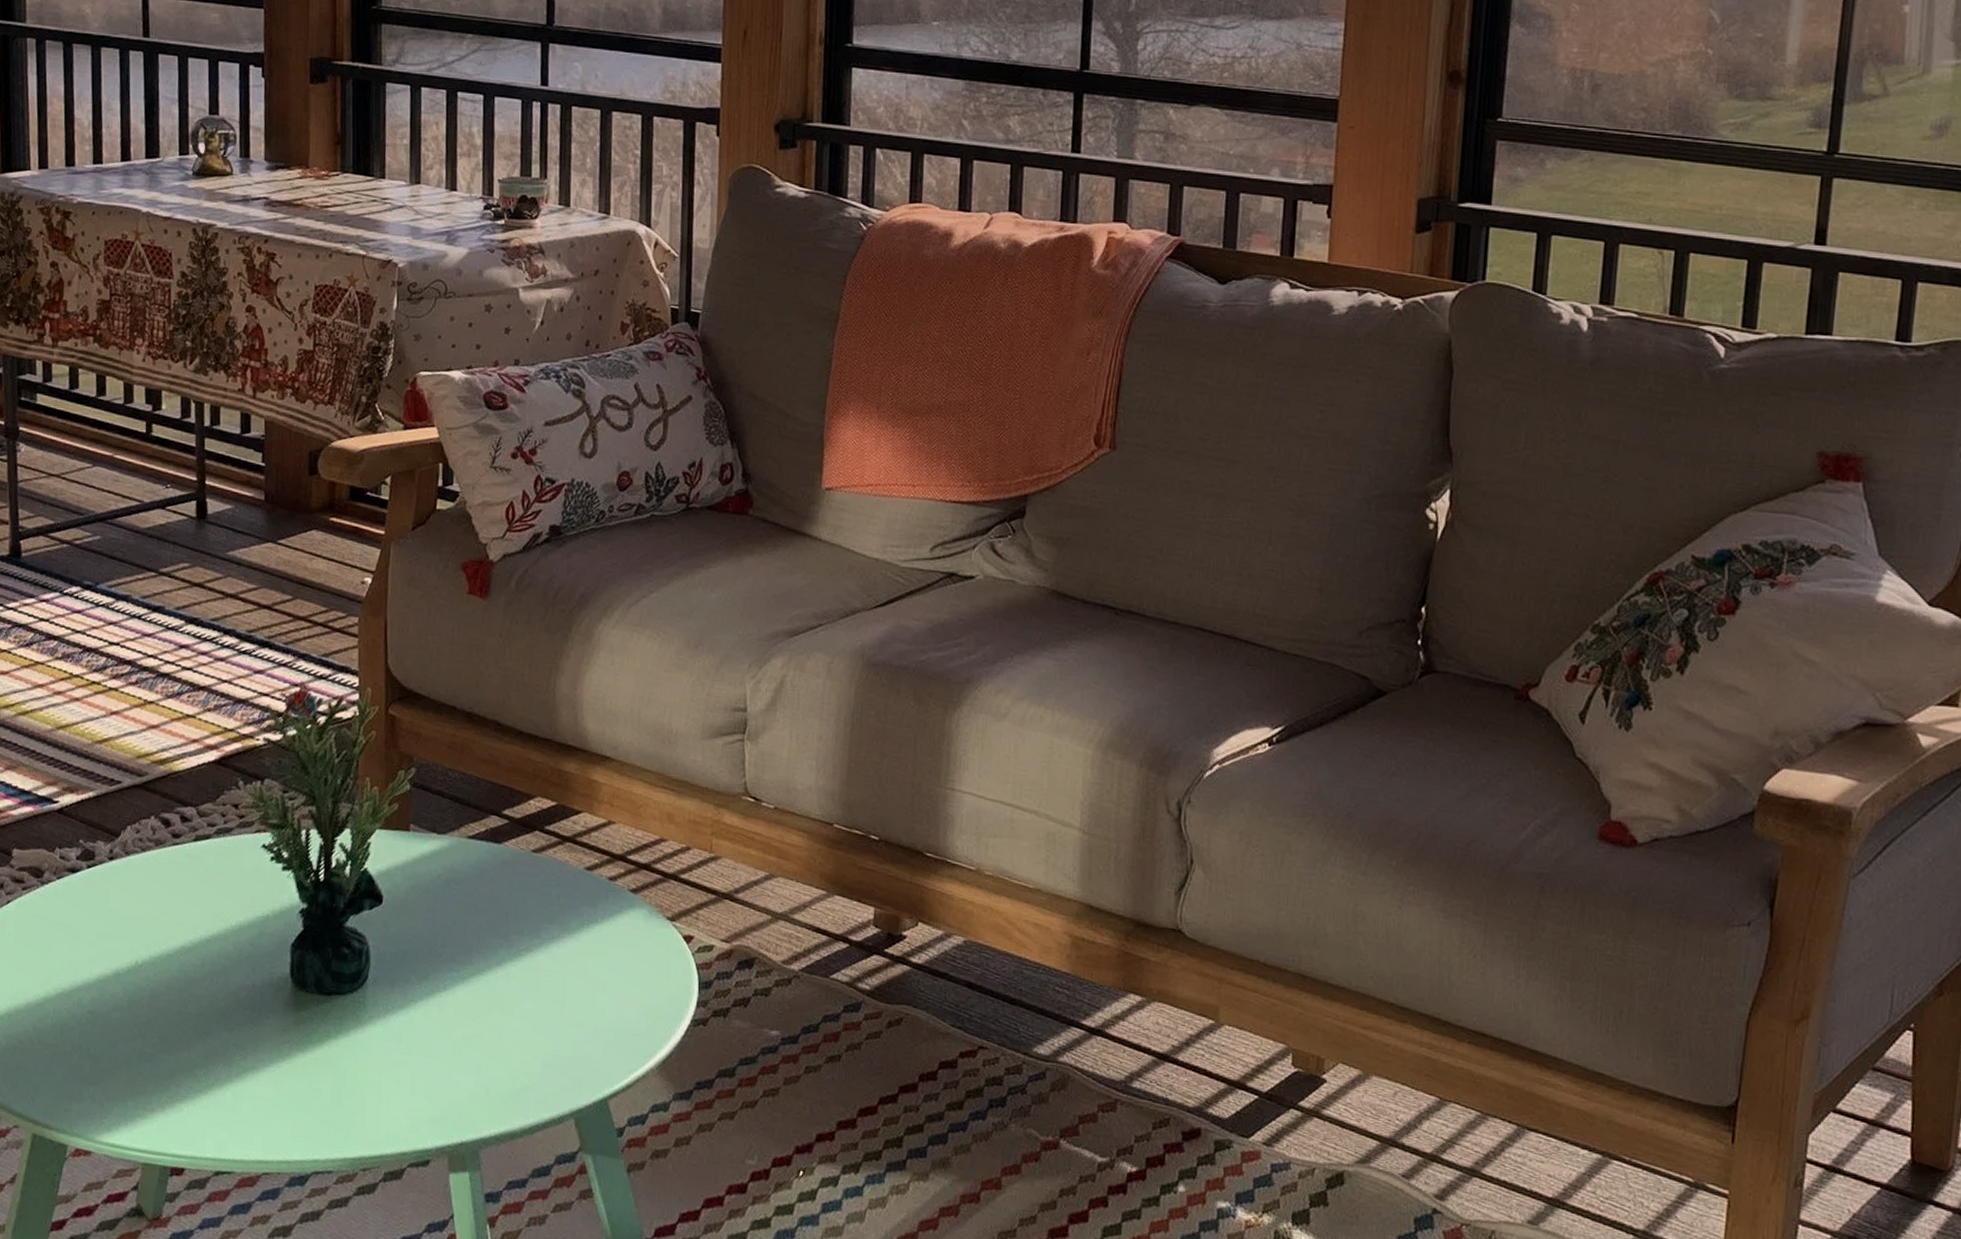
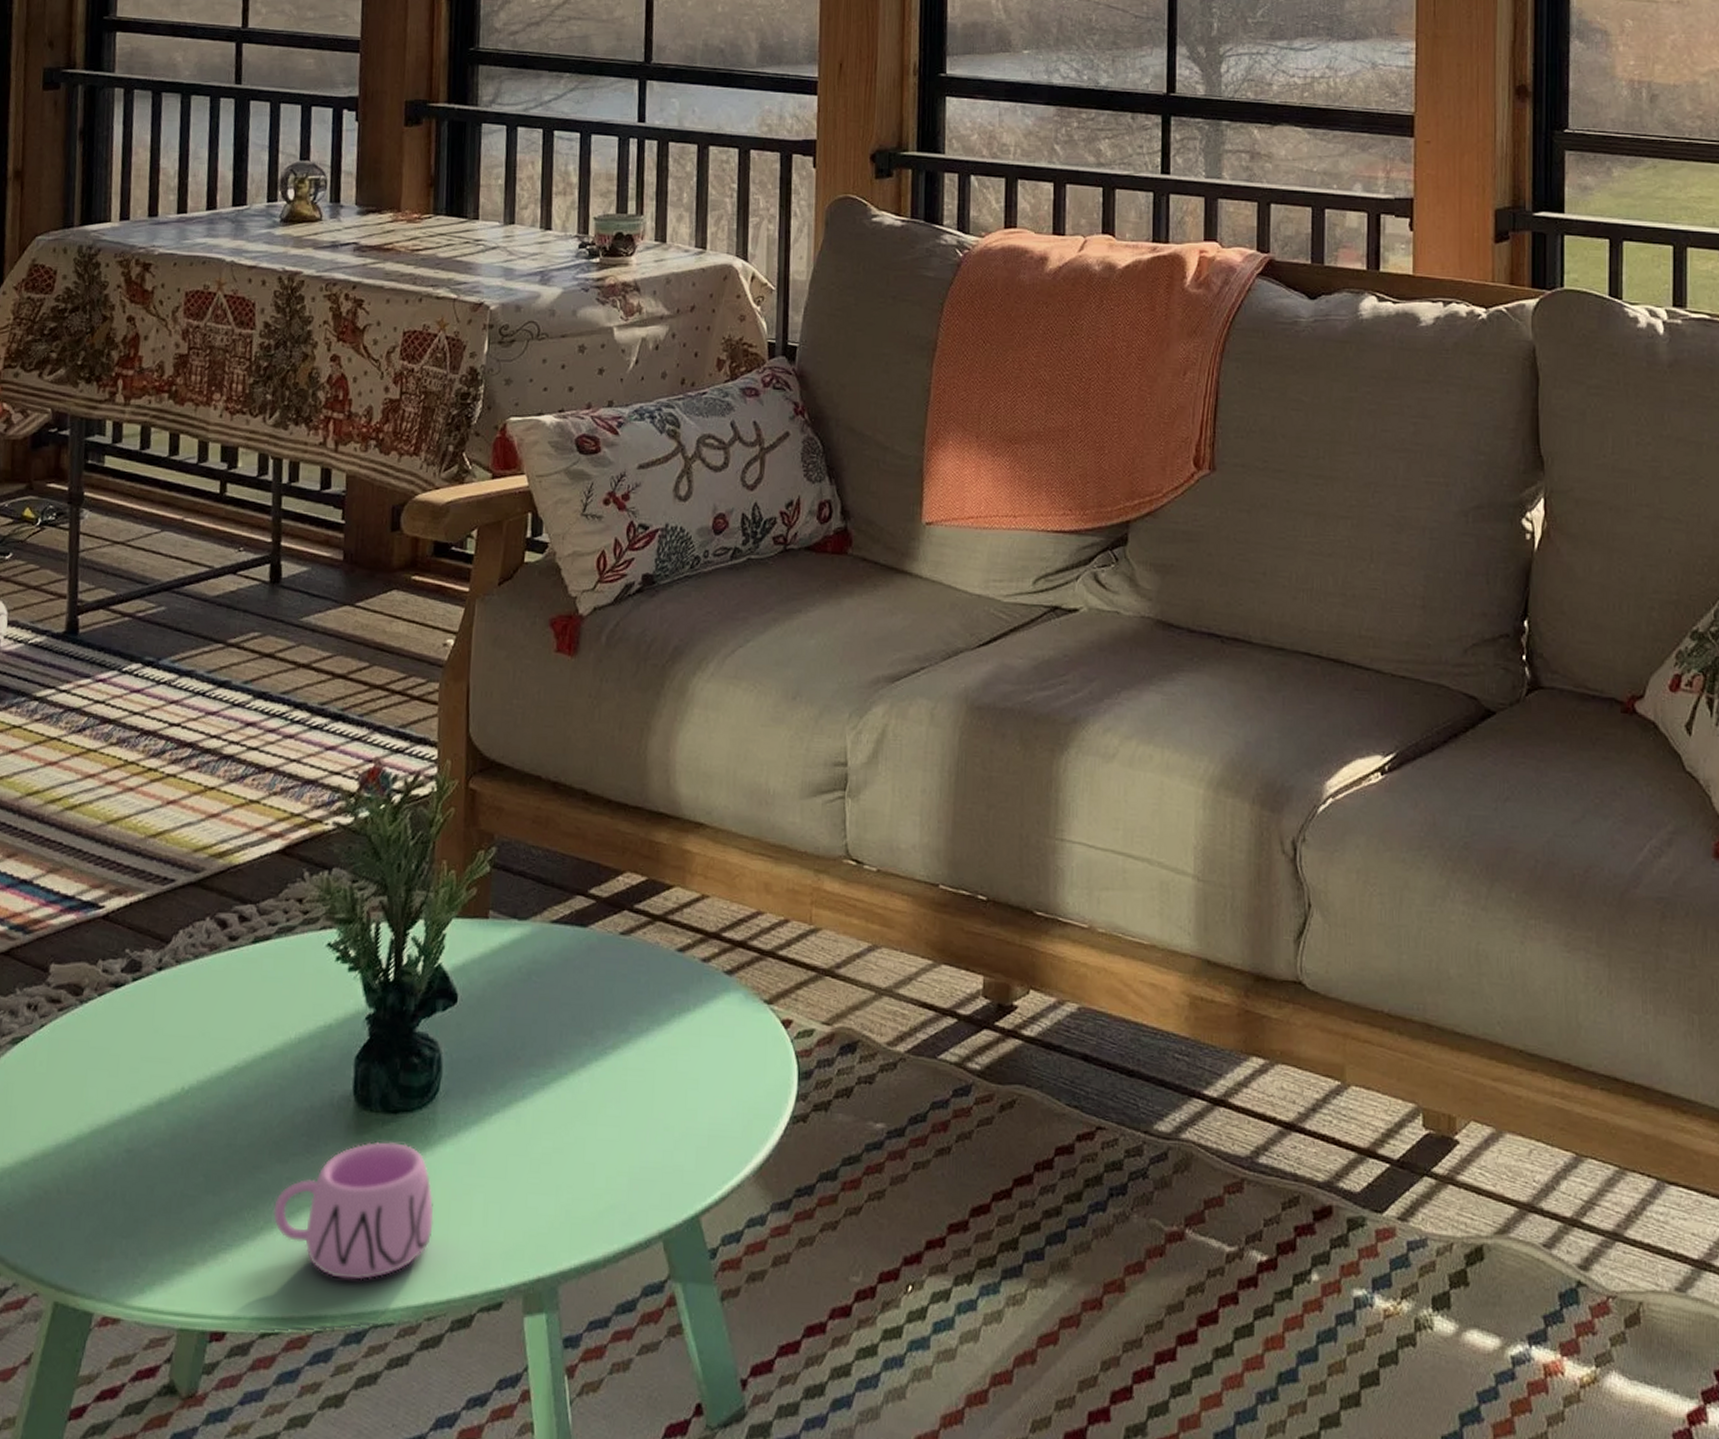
mug: none [222,1018,366,1134] -> present [273,1141,434,1280]

